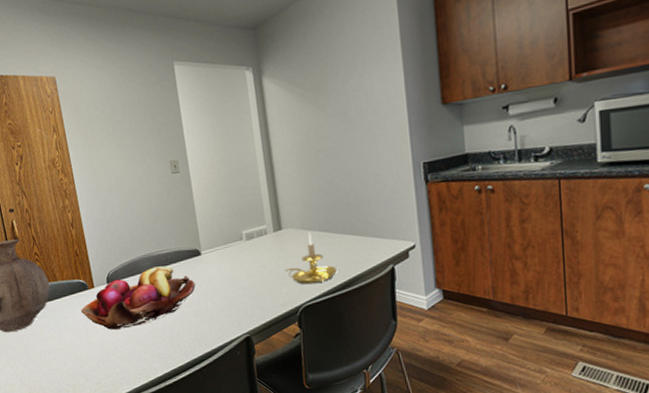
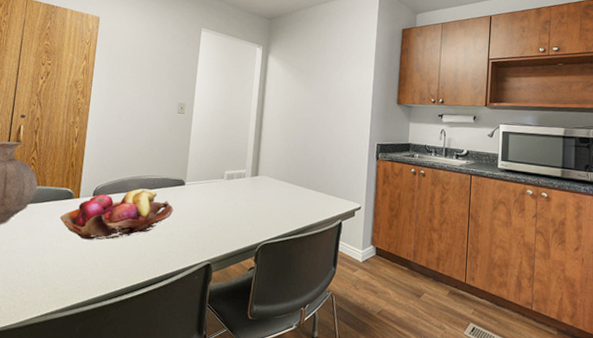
candle holder: present [284,232,336,285] -> none [253,181,296,226]

